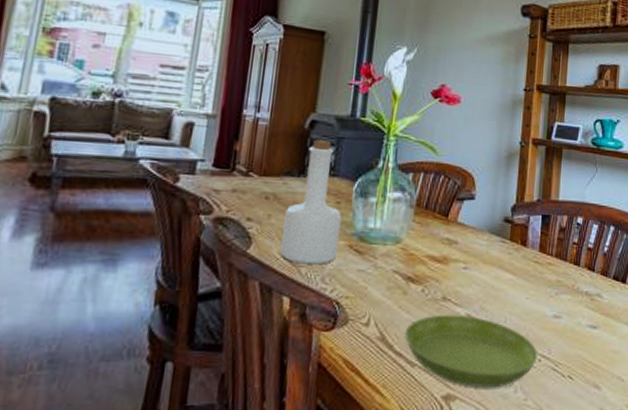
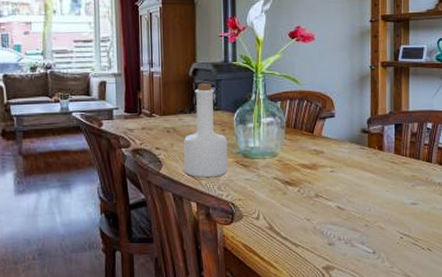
saucer: present [405,314,538,388] -> none [288,207,400,260]

